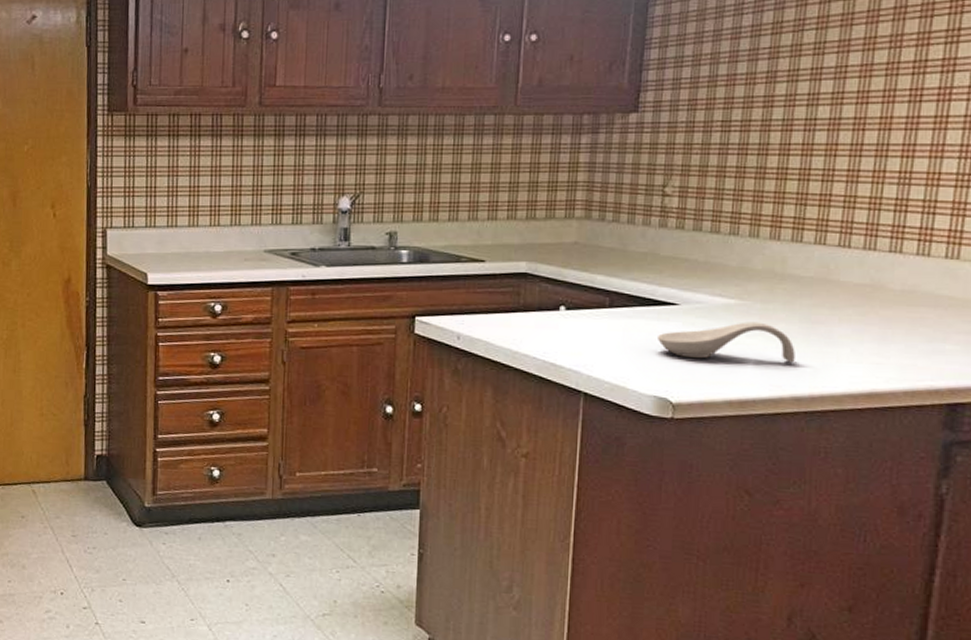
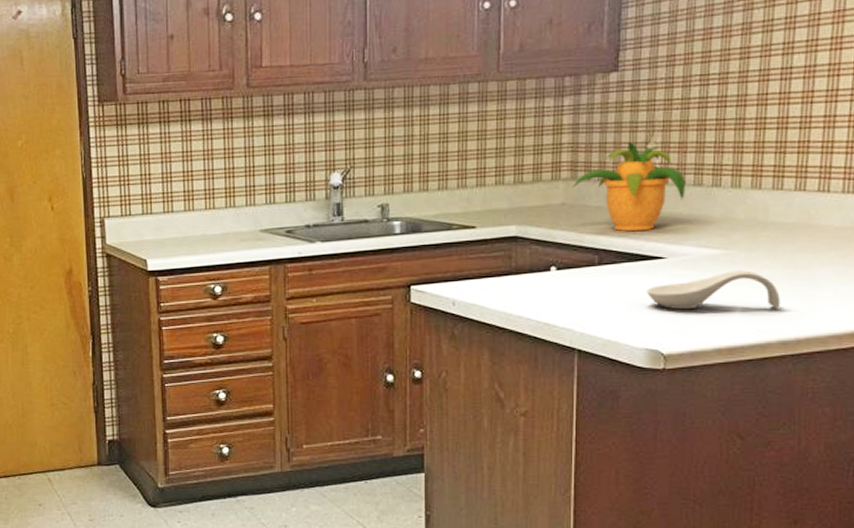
potted plant: none [586,185,704,275] -> present [572,142,687,231]

